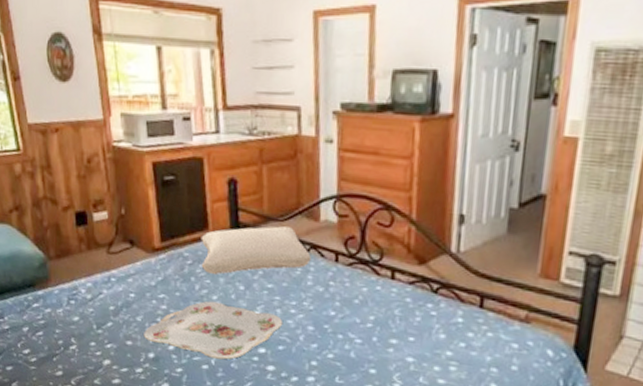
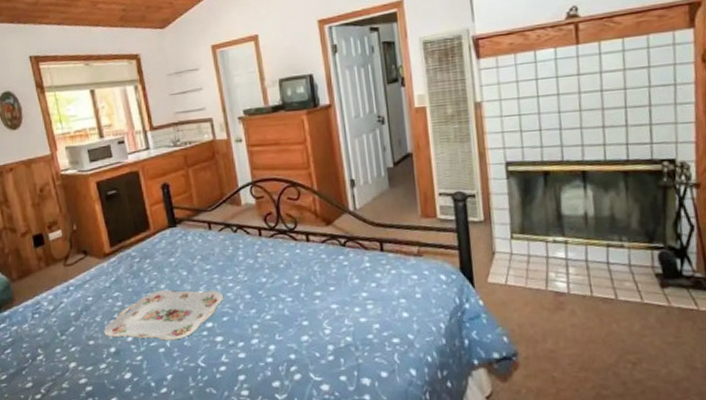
pillow: present [201,226,311,275] -> none [144,215,239,267]

